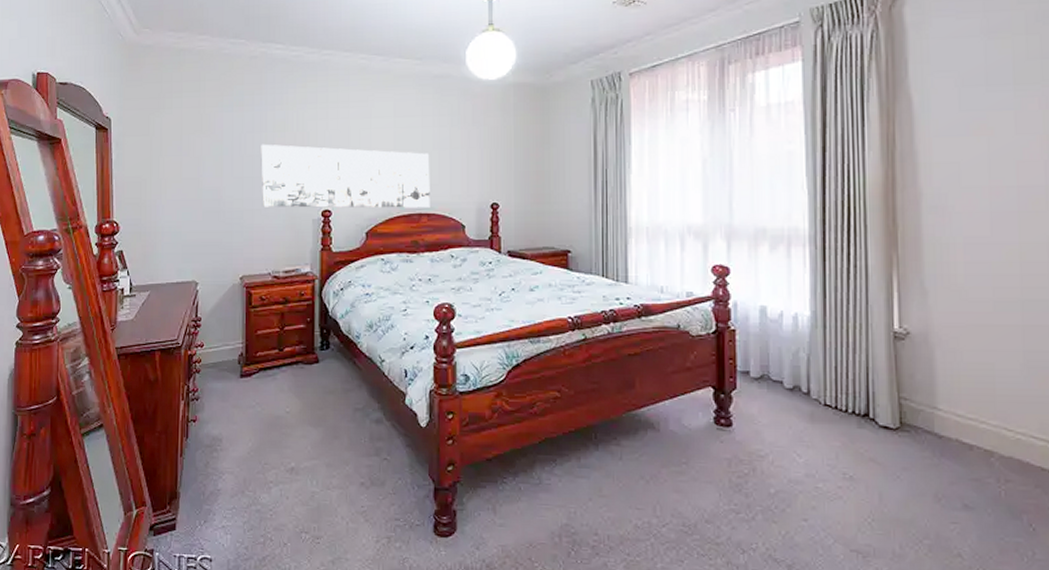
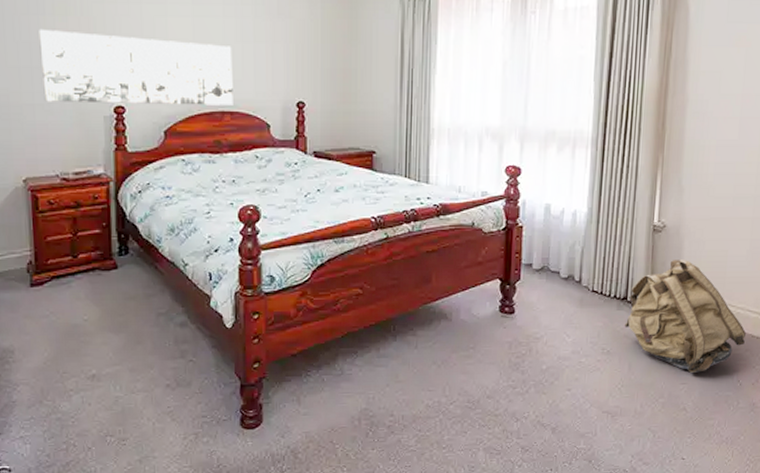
backpack: none [869,372,1033,512] -> present [624,260,746,374]

